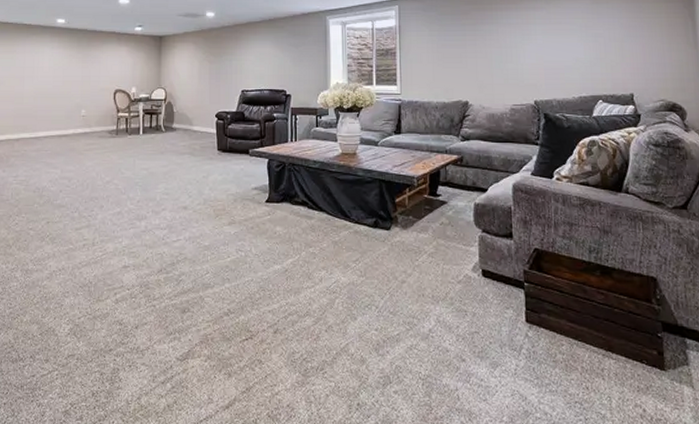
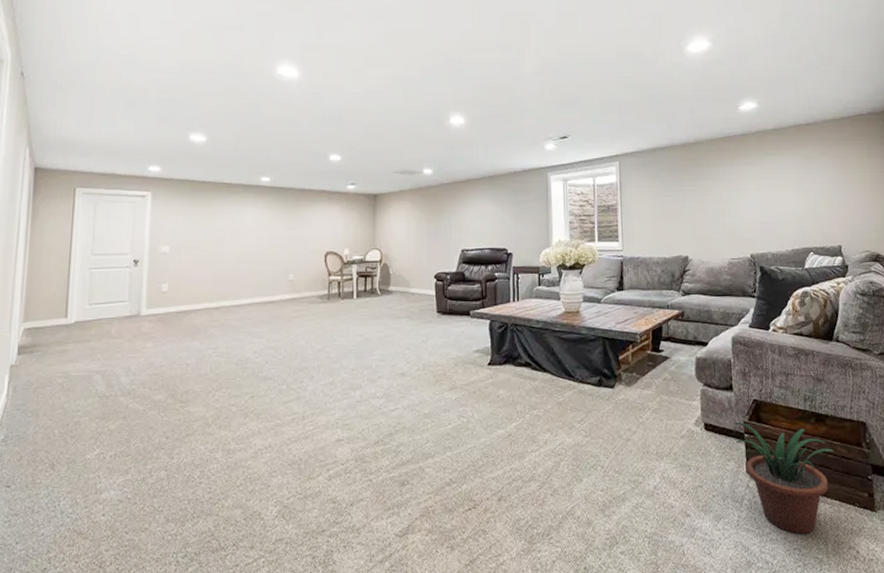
potted plant: none [514,271,621,388] -> present [735,423,834,534]

